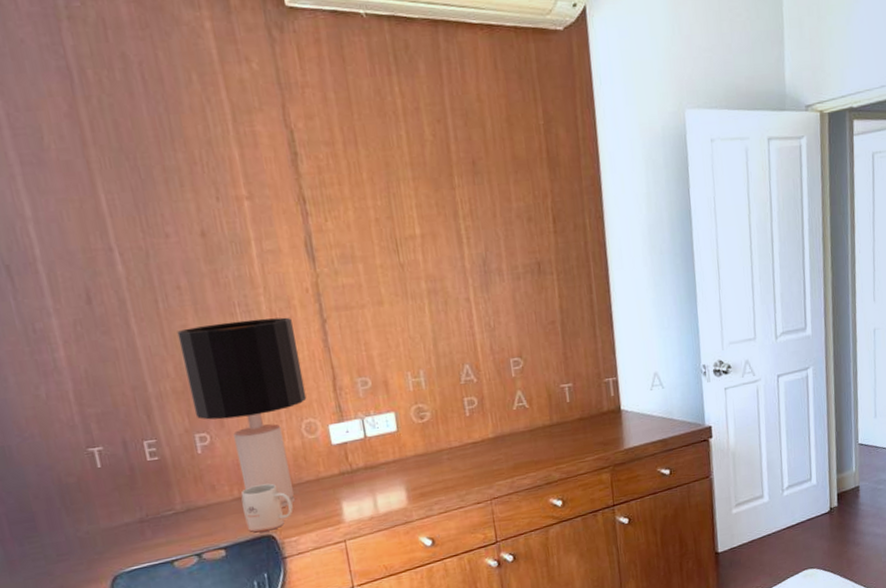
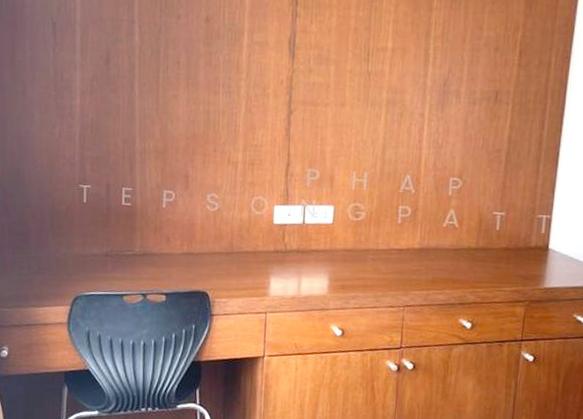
desk lamp: present [177,317,307,507] -> none [167,98,263,270]
mug: present [240,483,294,533] -> none [187,245,229,288]

